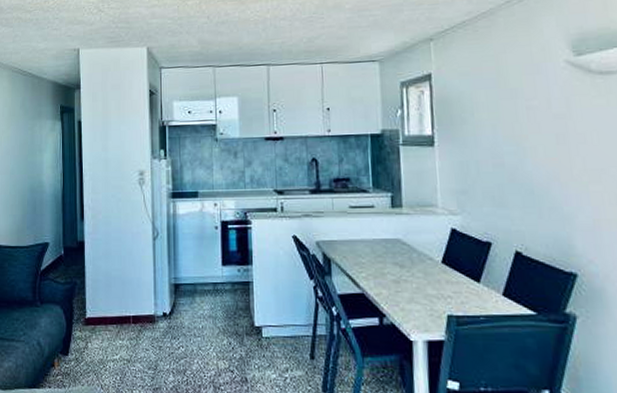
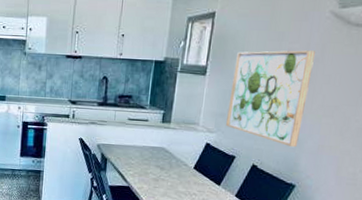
wall art: none [466,106,567,225] -> present [226,50,315,148]

